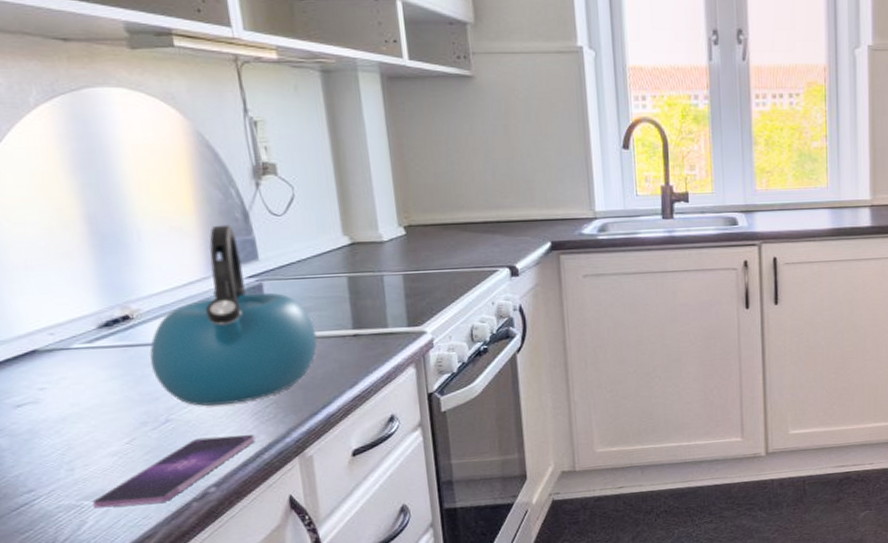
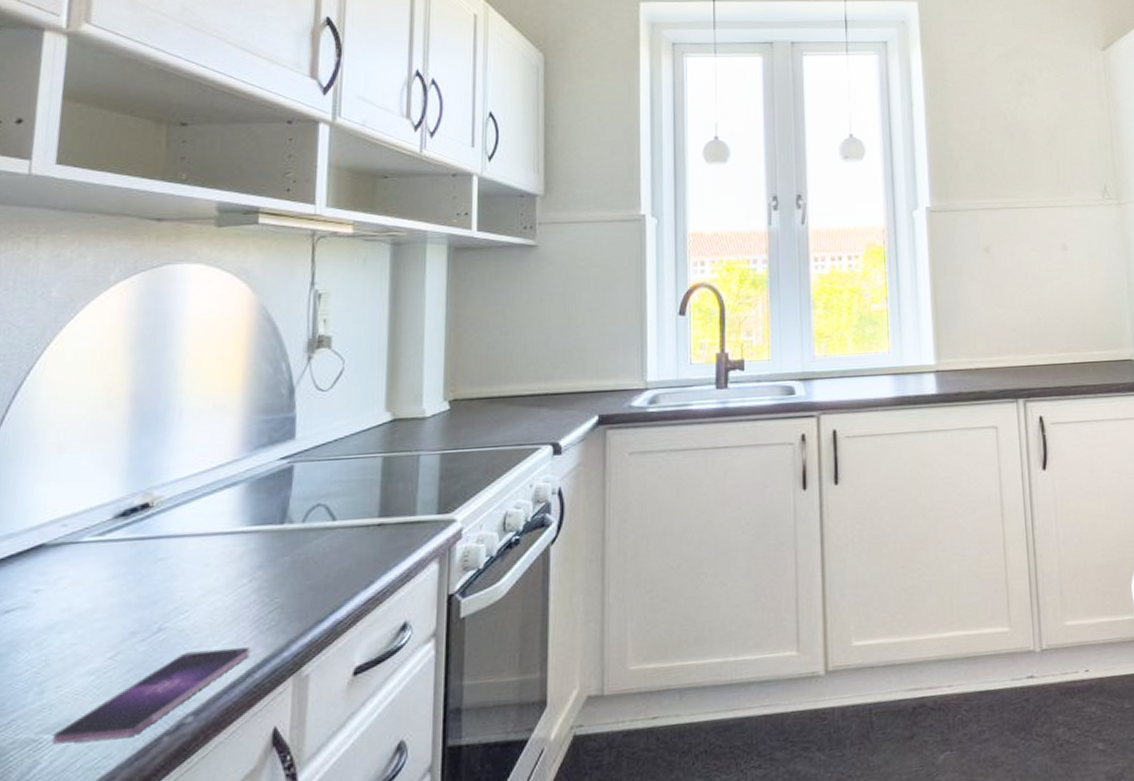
kettle: present [149,224,317,406] -> none [158,401,339,611]

